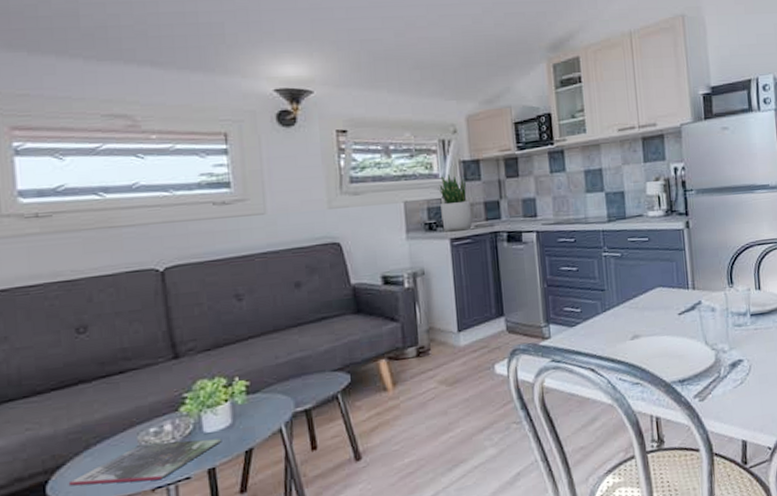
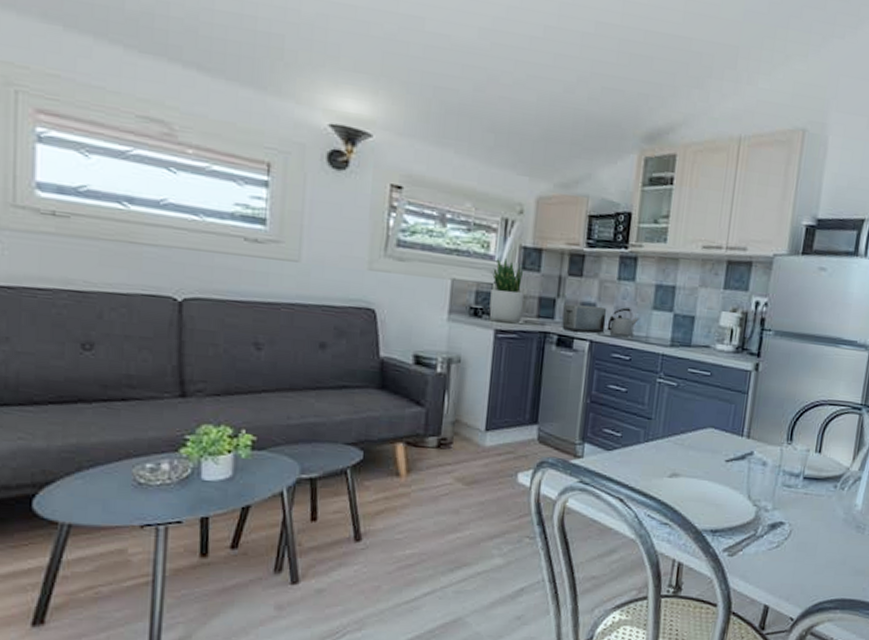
magazine: present [68,438,222,486] -> none [55,477,220,519]
toaster: none [507,199,548,227] -> present [562,304,607,333]
kettle: none [548,196,576,223] -> present [606,307,639,337]

